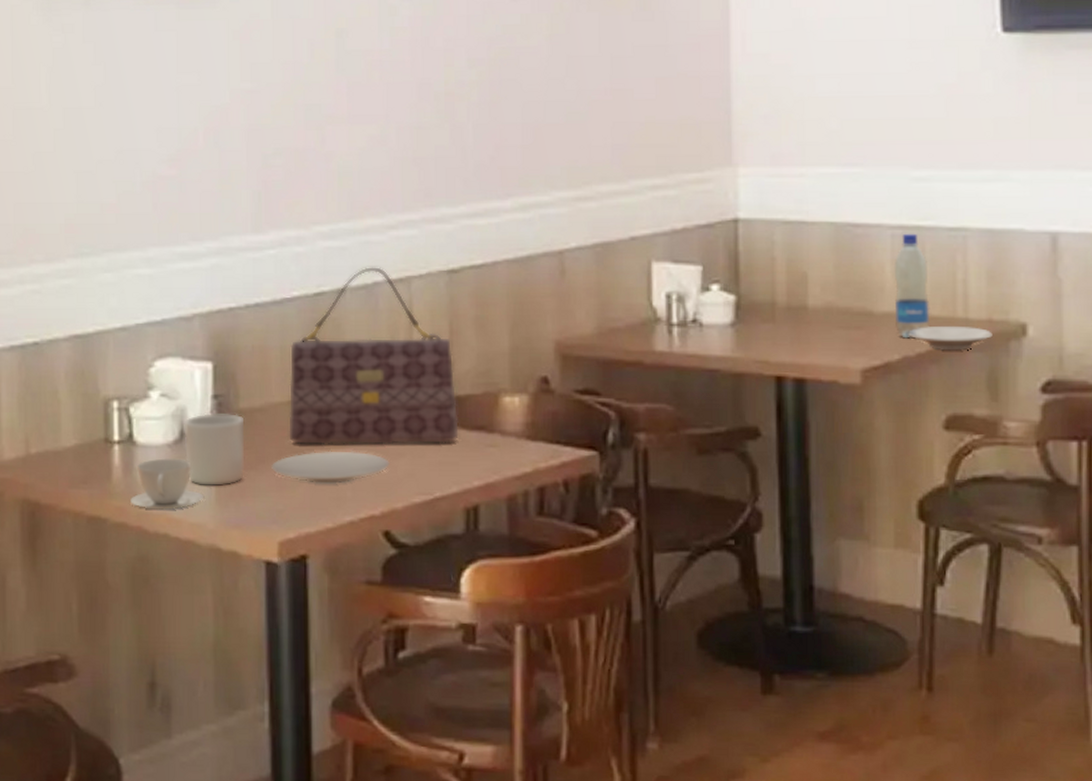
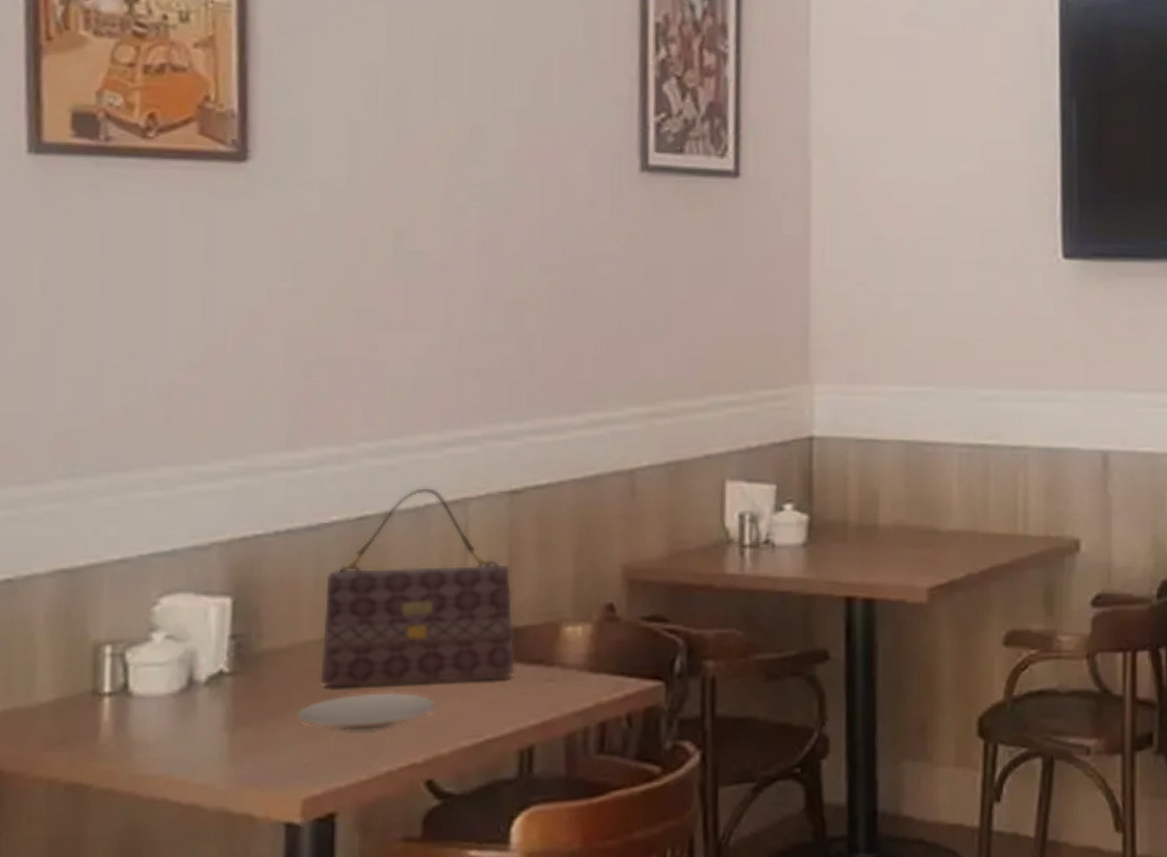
teacup: present [129,458,204,510] -> none [120,710,215,771]
mug: present [184,413,245,486] -> none [192,656,268,740]
bottle: present [894,233,930,339] -> none [960,451,993,556]
saucer: present [908,325,994,350] -> none [972,542,1050,566]

